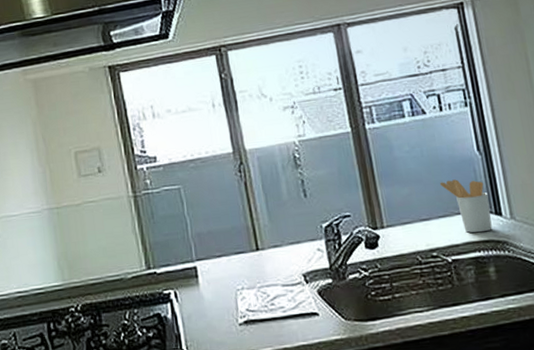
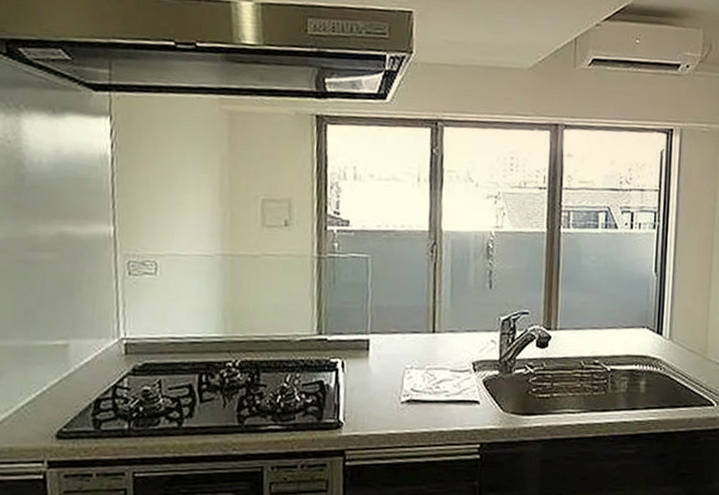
utensil holder: present [439,179,492,233] -> none [615,295,655,348]

